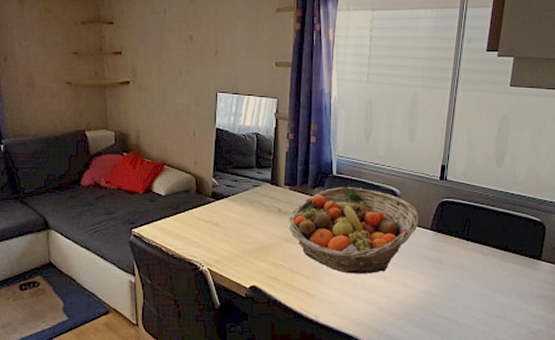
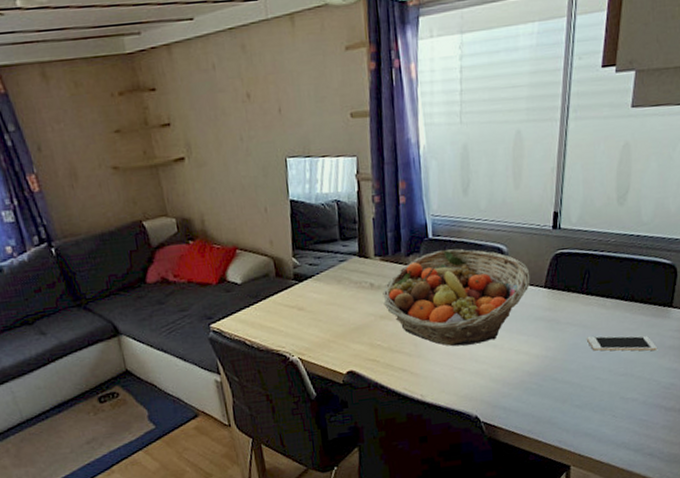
cell phone: none [466,279,528,298] -> present [587,335,658,351]

